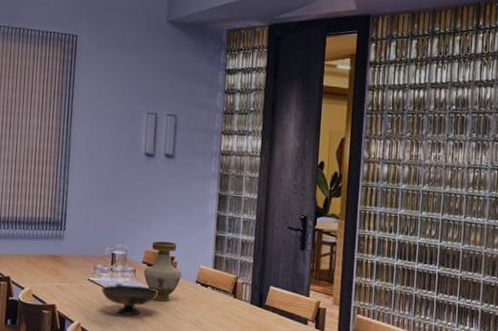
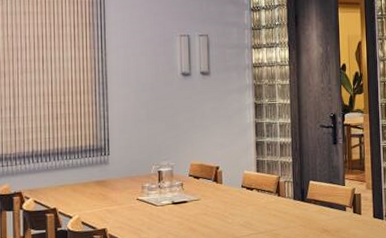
decorative bowl: present [101,283,159,316] -> none [151,198,207,228]
vase: present [143,241,182,302] -> none [191,153,228,210]

